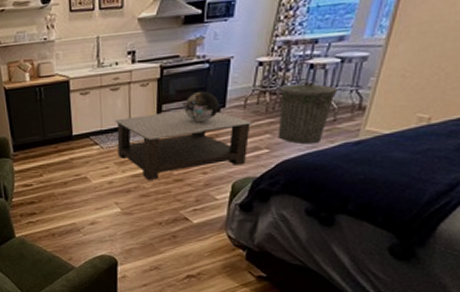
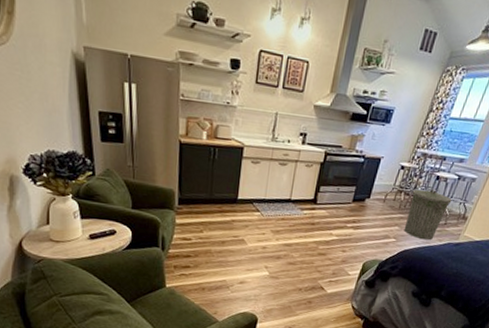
coffee table: present [114,110,254,180] -> none [275,191,389,251]
decorative globe: present [184,91,219,123] -> none [337,181,366,208]

